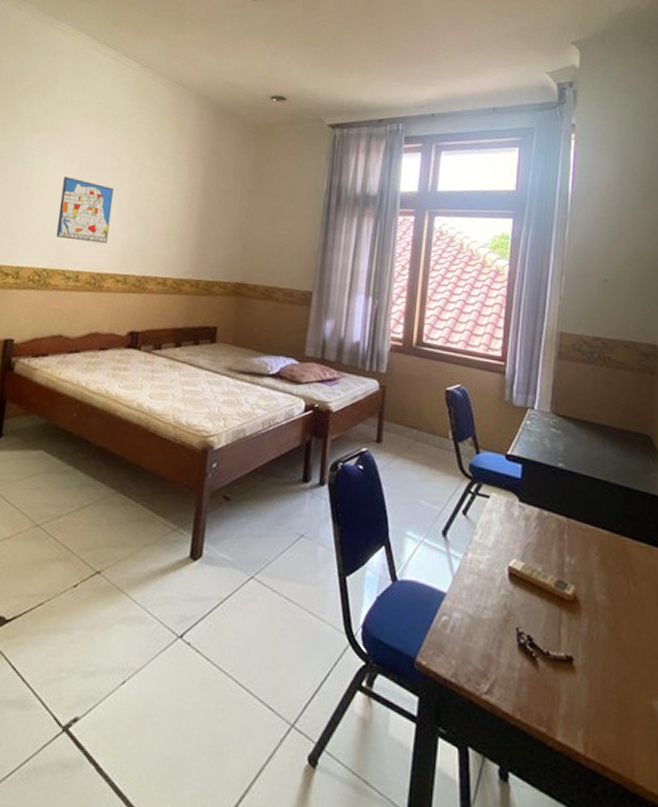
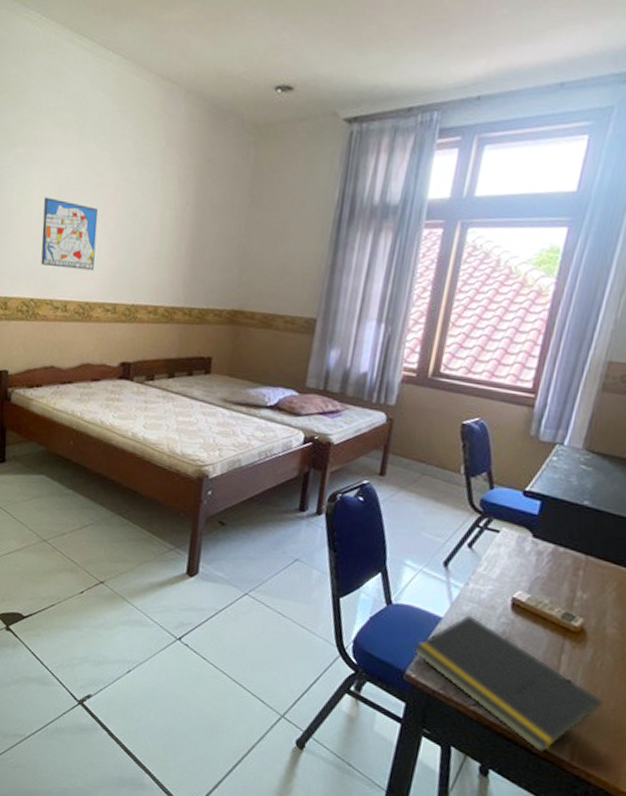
notepad: none [421,588,604,746] -> present [412,614,603,753]

